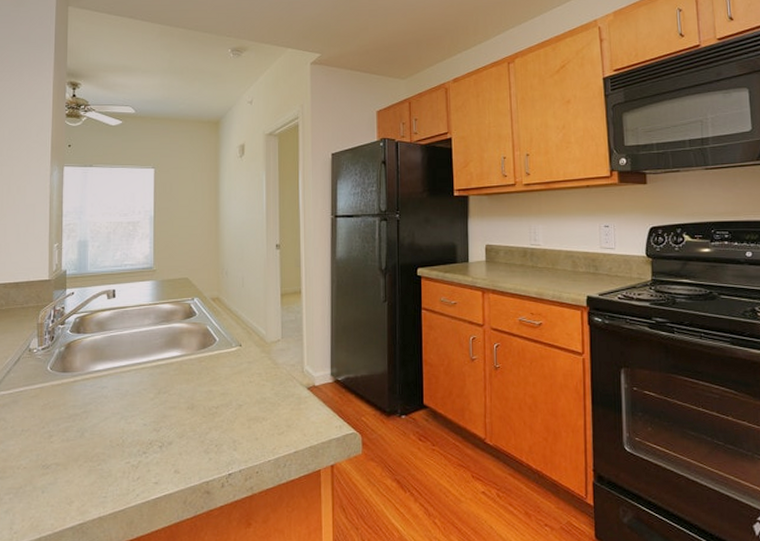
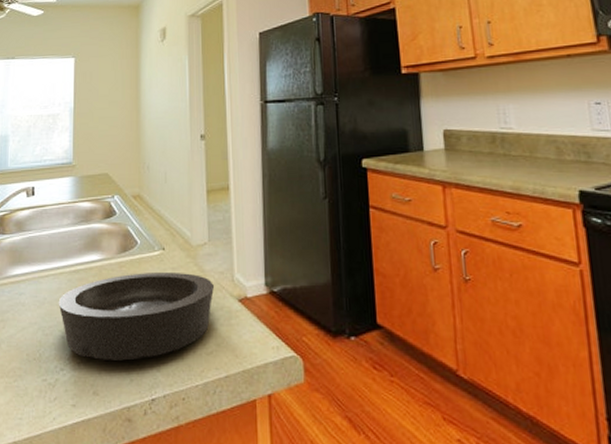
bowl: none [140,365,287,443] -> present [58,271,215,361]

